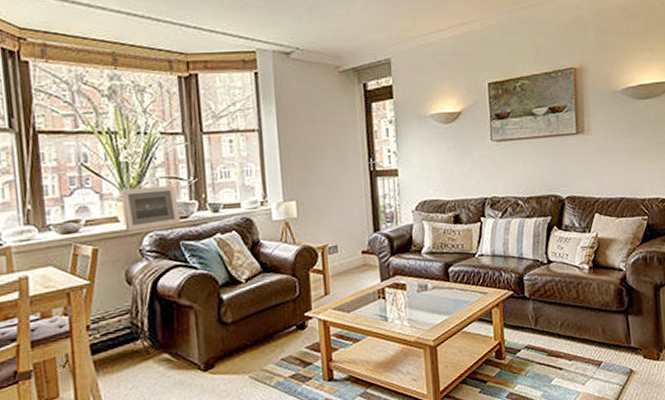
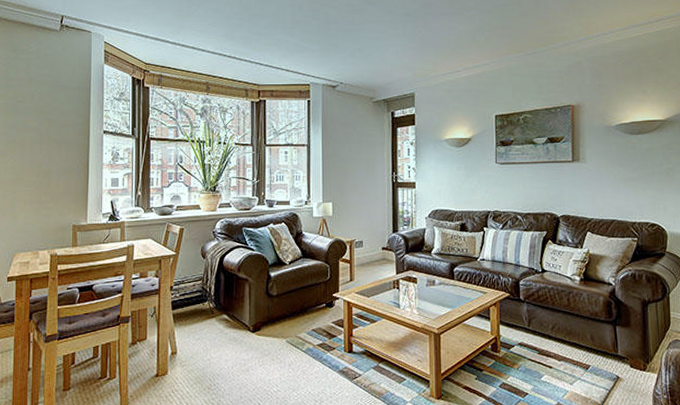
picture frame: present [120,185,181,232] -> none [203,184,245,217]

